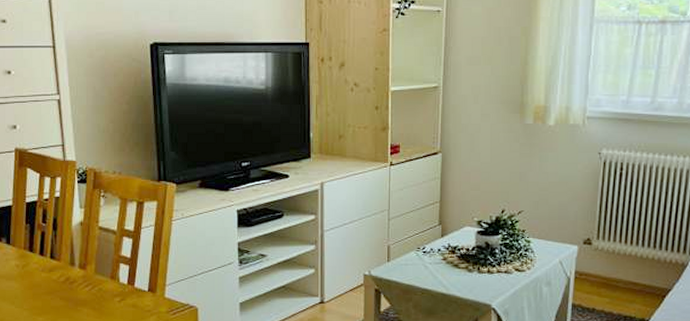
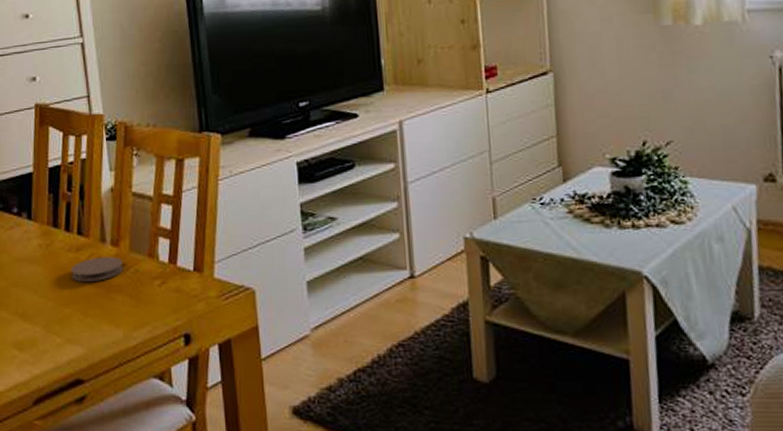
coaster: none [44,277,89,296] -> present [71,256,123,282]

